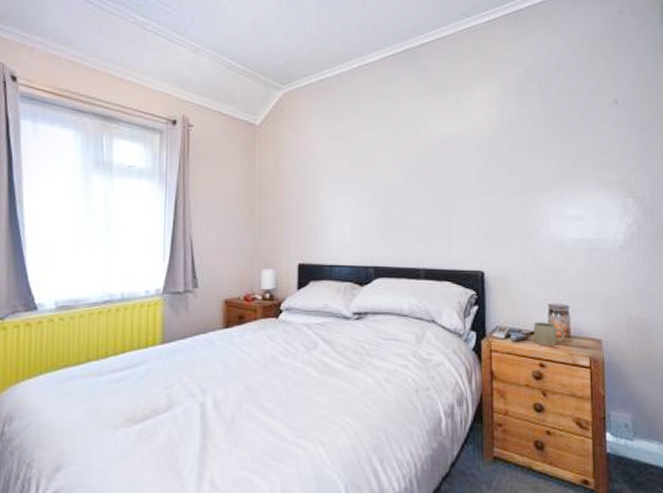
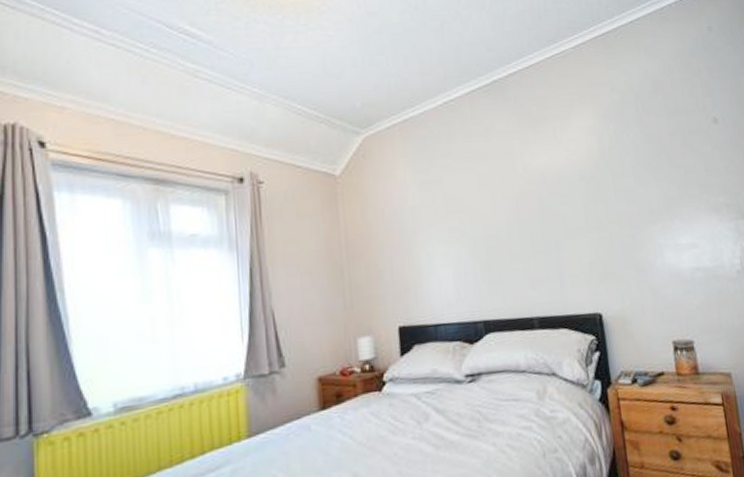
mug: present [533,322,565,347] -> none [659,361,694,388]

